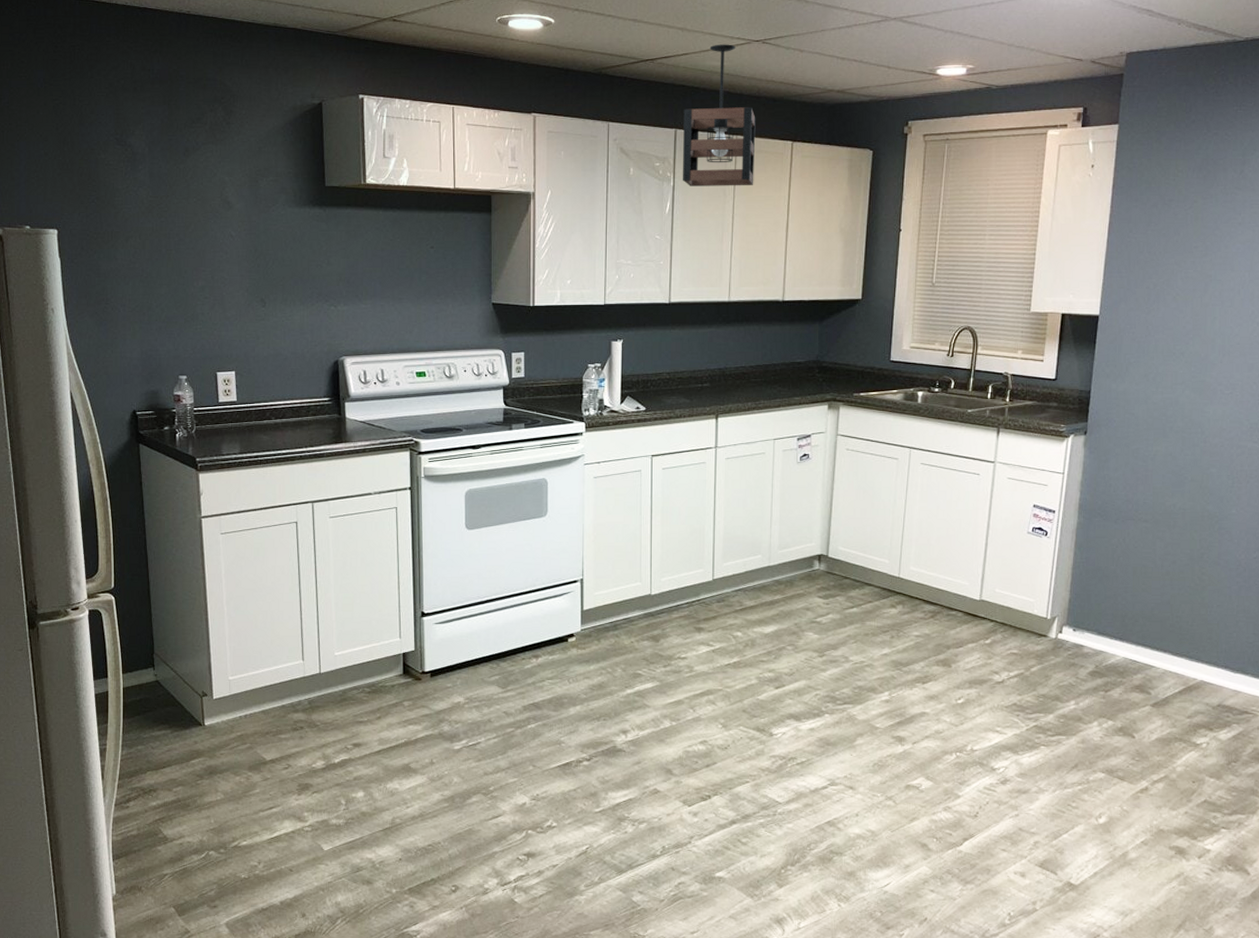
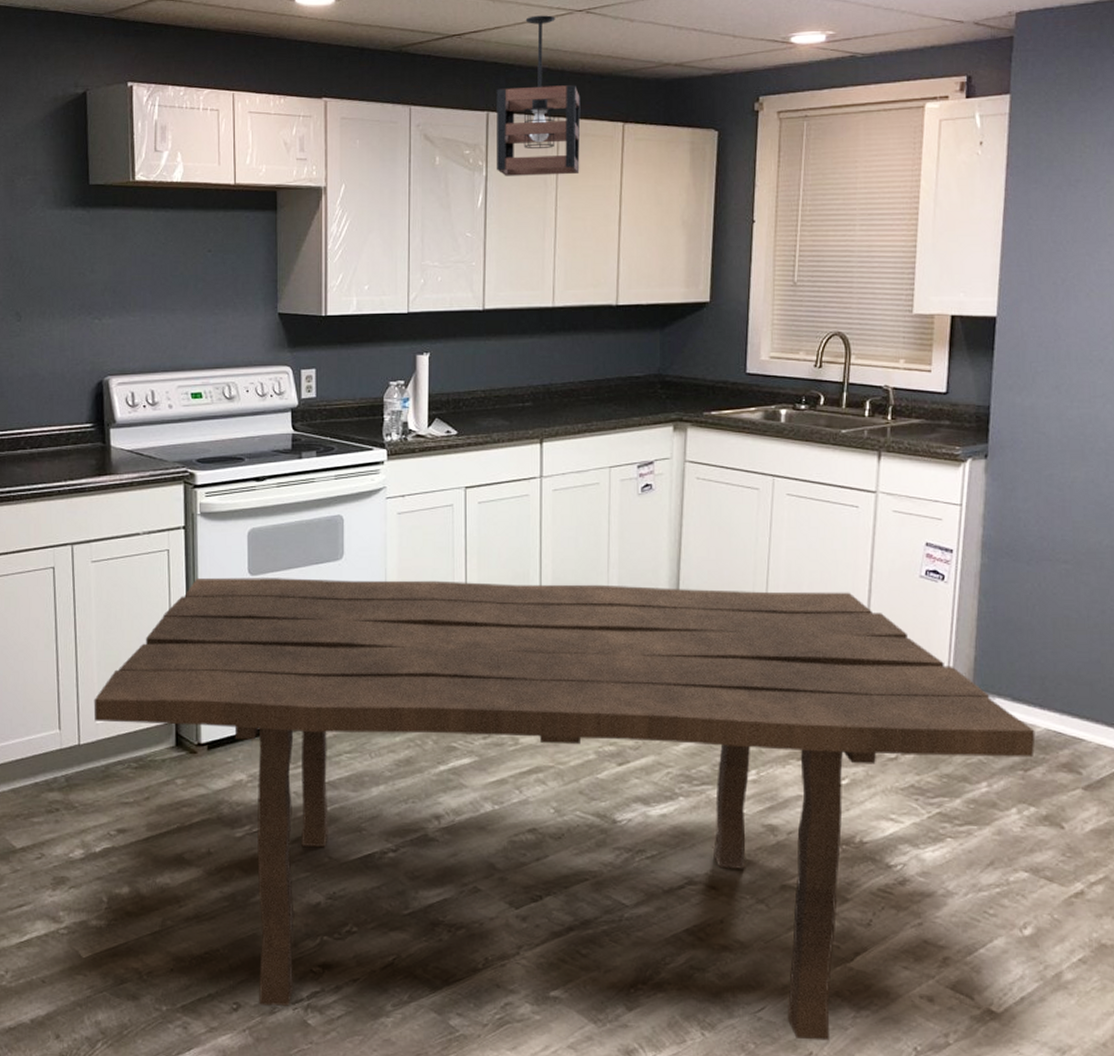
dining table: none [332,531,1115,909] -> present [93,577,1036,1041]

